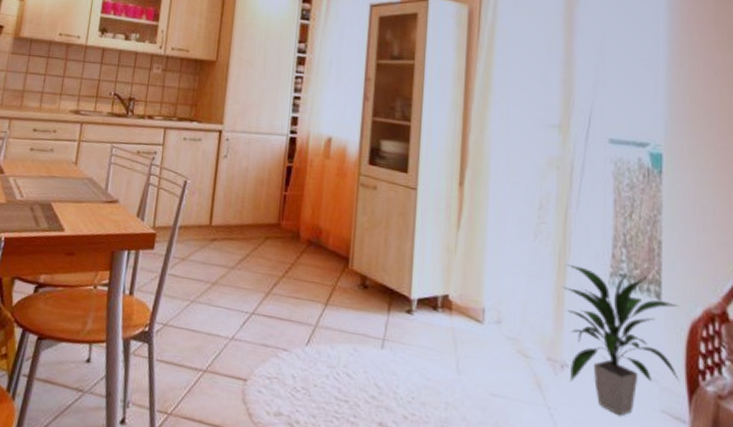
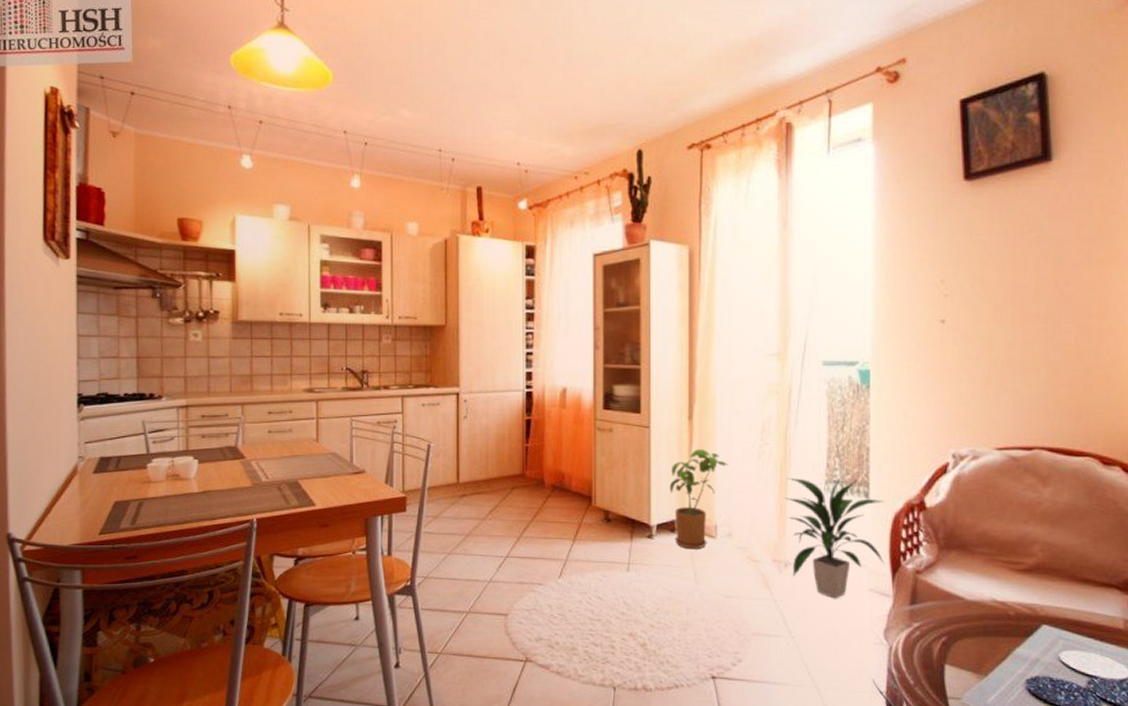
house plant: none [434,219,500,334] -> present [669,449,728,550]

